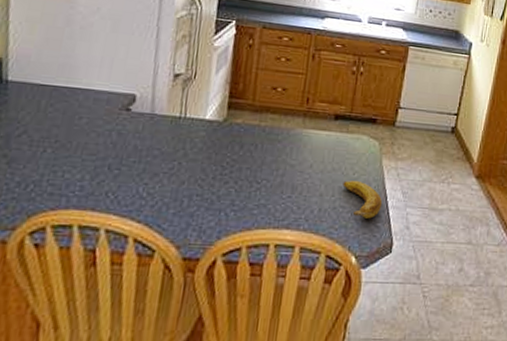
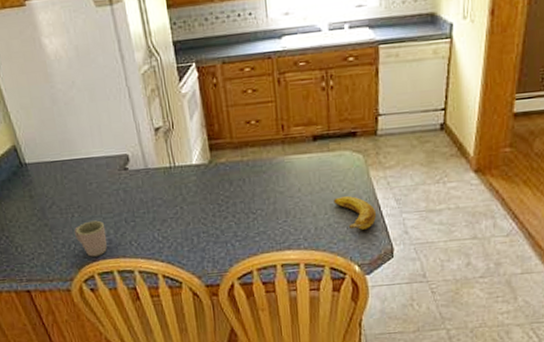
mug: none [38,160,82,204] -> present [74,220,107,257]

